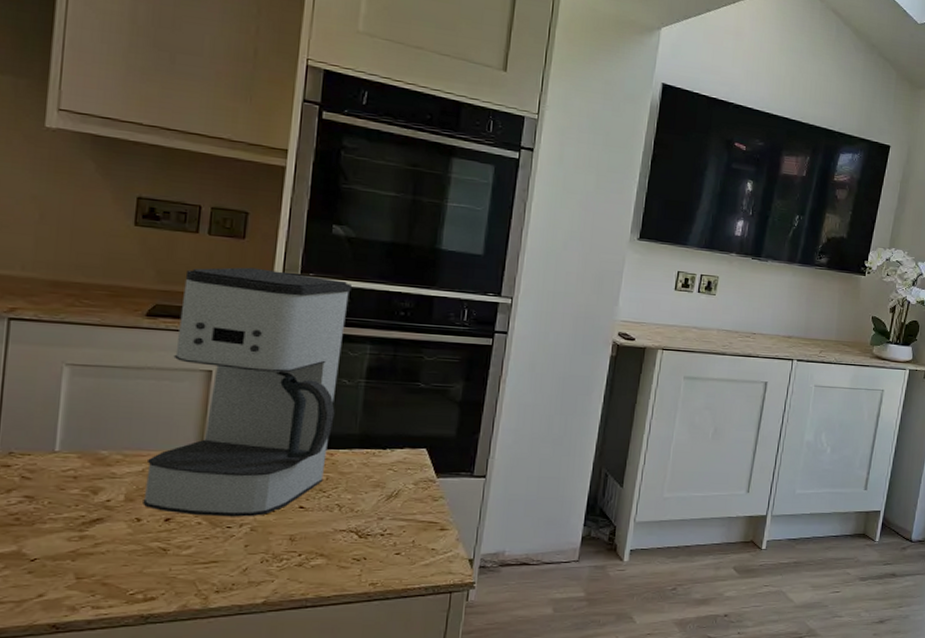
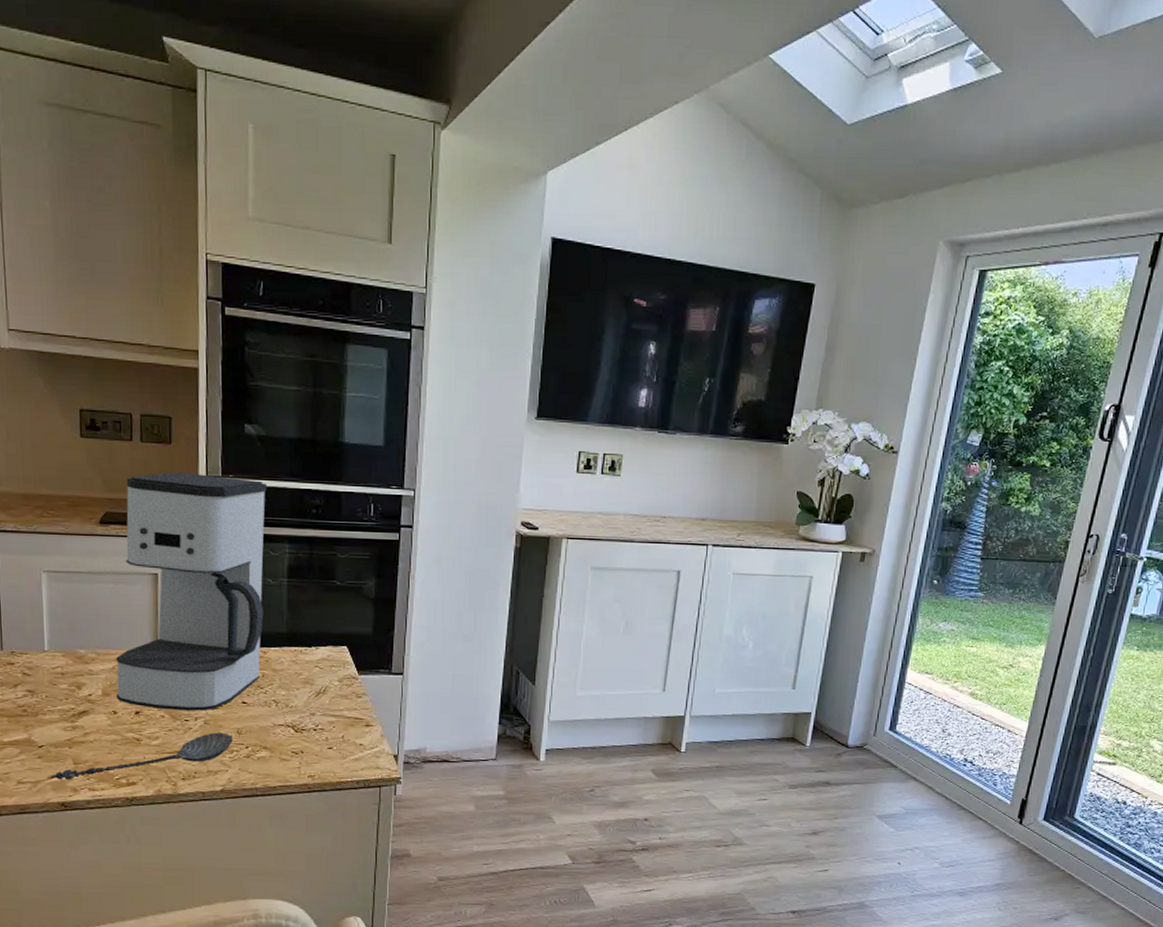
spoon: none [41,540,285,598] -> present [50,732,234,780]

